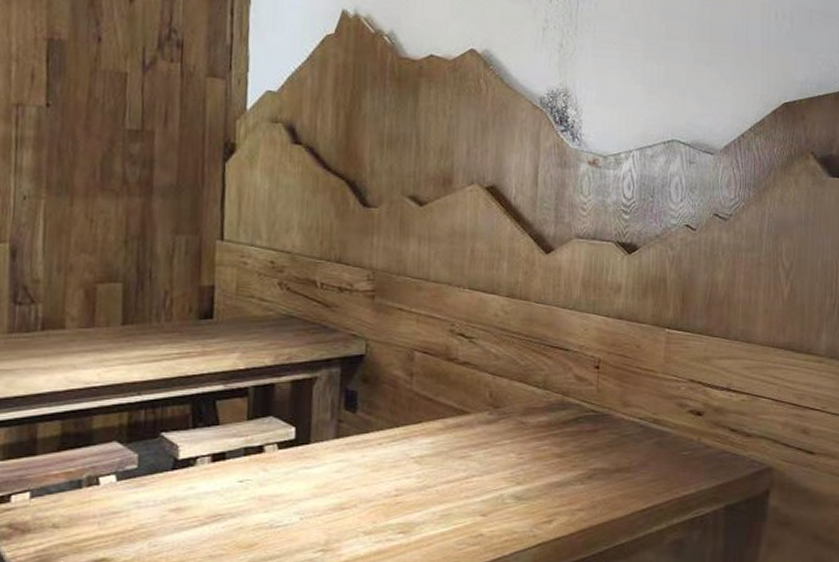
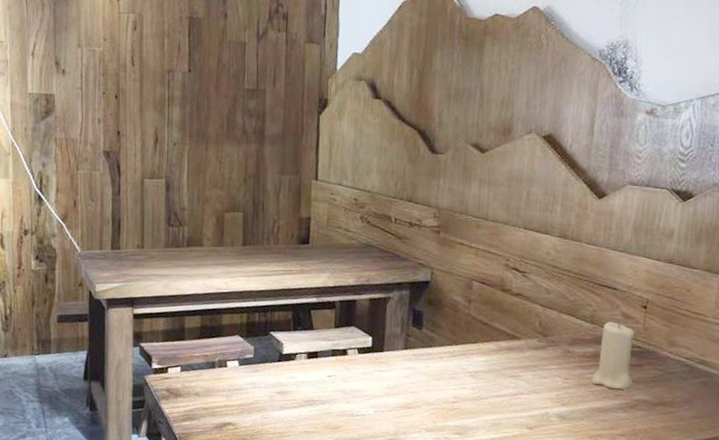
candle: none [547,385,589,460] -> present [592,321,635,390]

